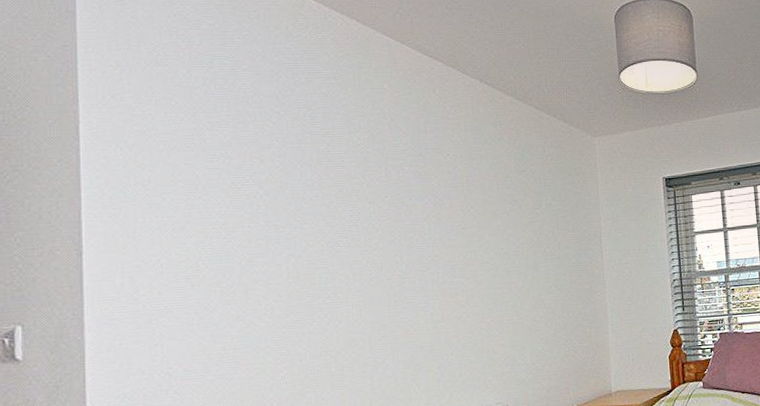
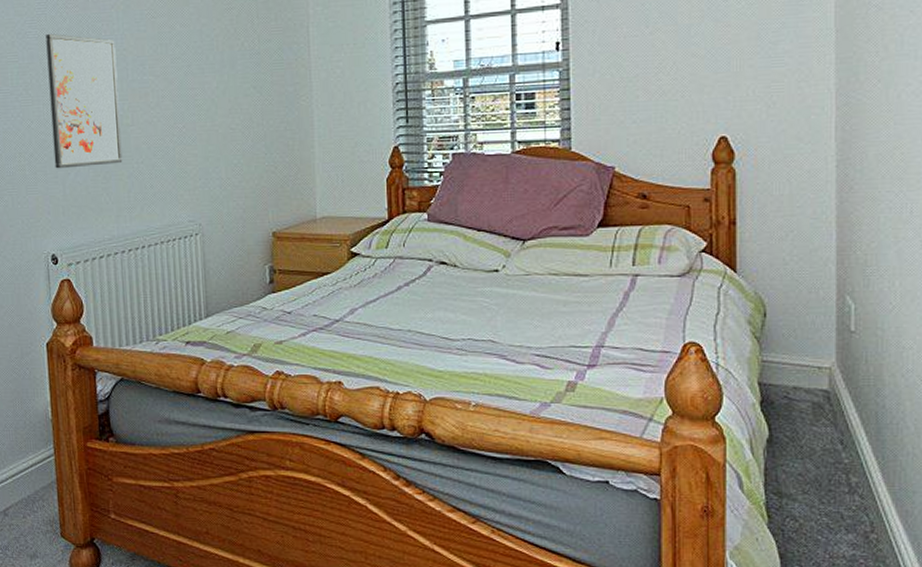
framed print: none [357,243,433,364] -> present [45,34,123,169]

